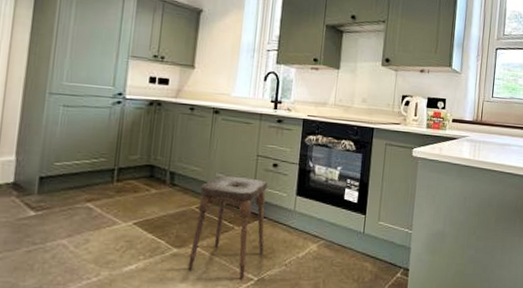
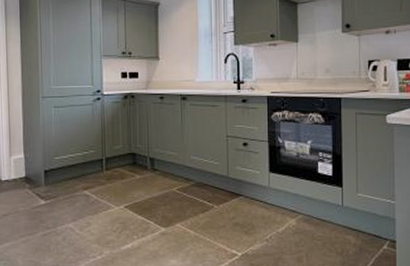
stool: present [188,175,268,279] -> none [176,157,244,255]

